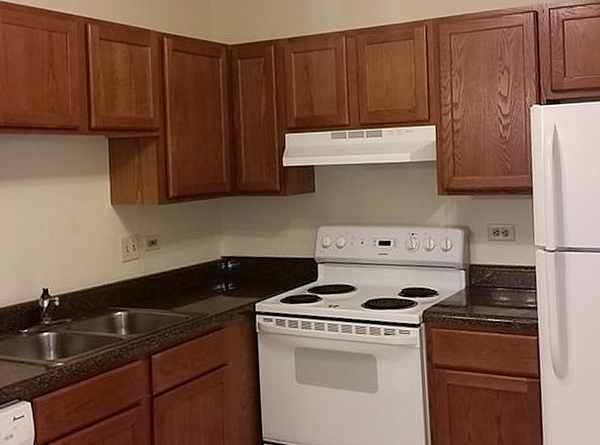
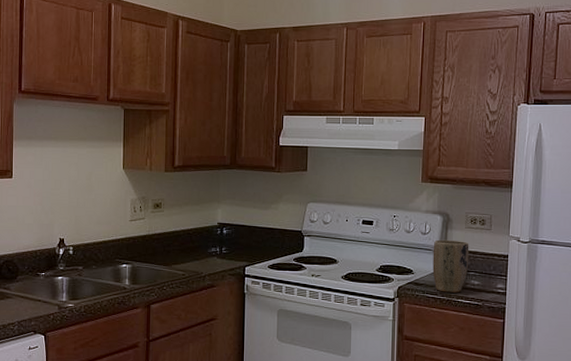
plant pot: none [456,254,496,313] -> present [432,239,469,293]

